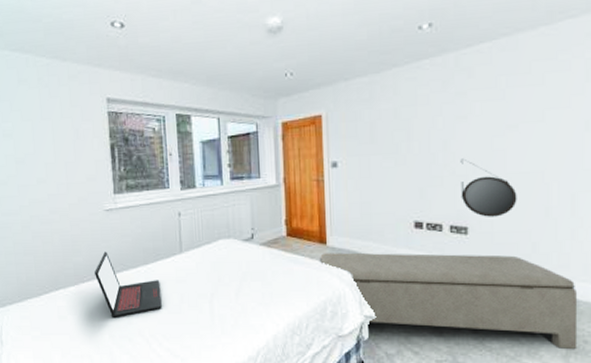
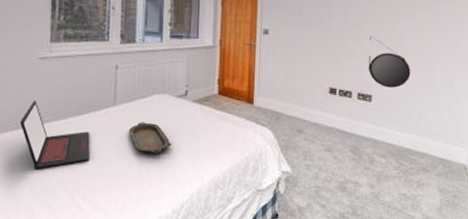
serving tray: none [198,268,243,301] -> present [129,122,172,155]
bench: present [320,252,578,350] -> none [246,112,451,203]

